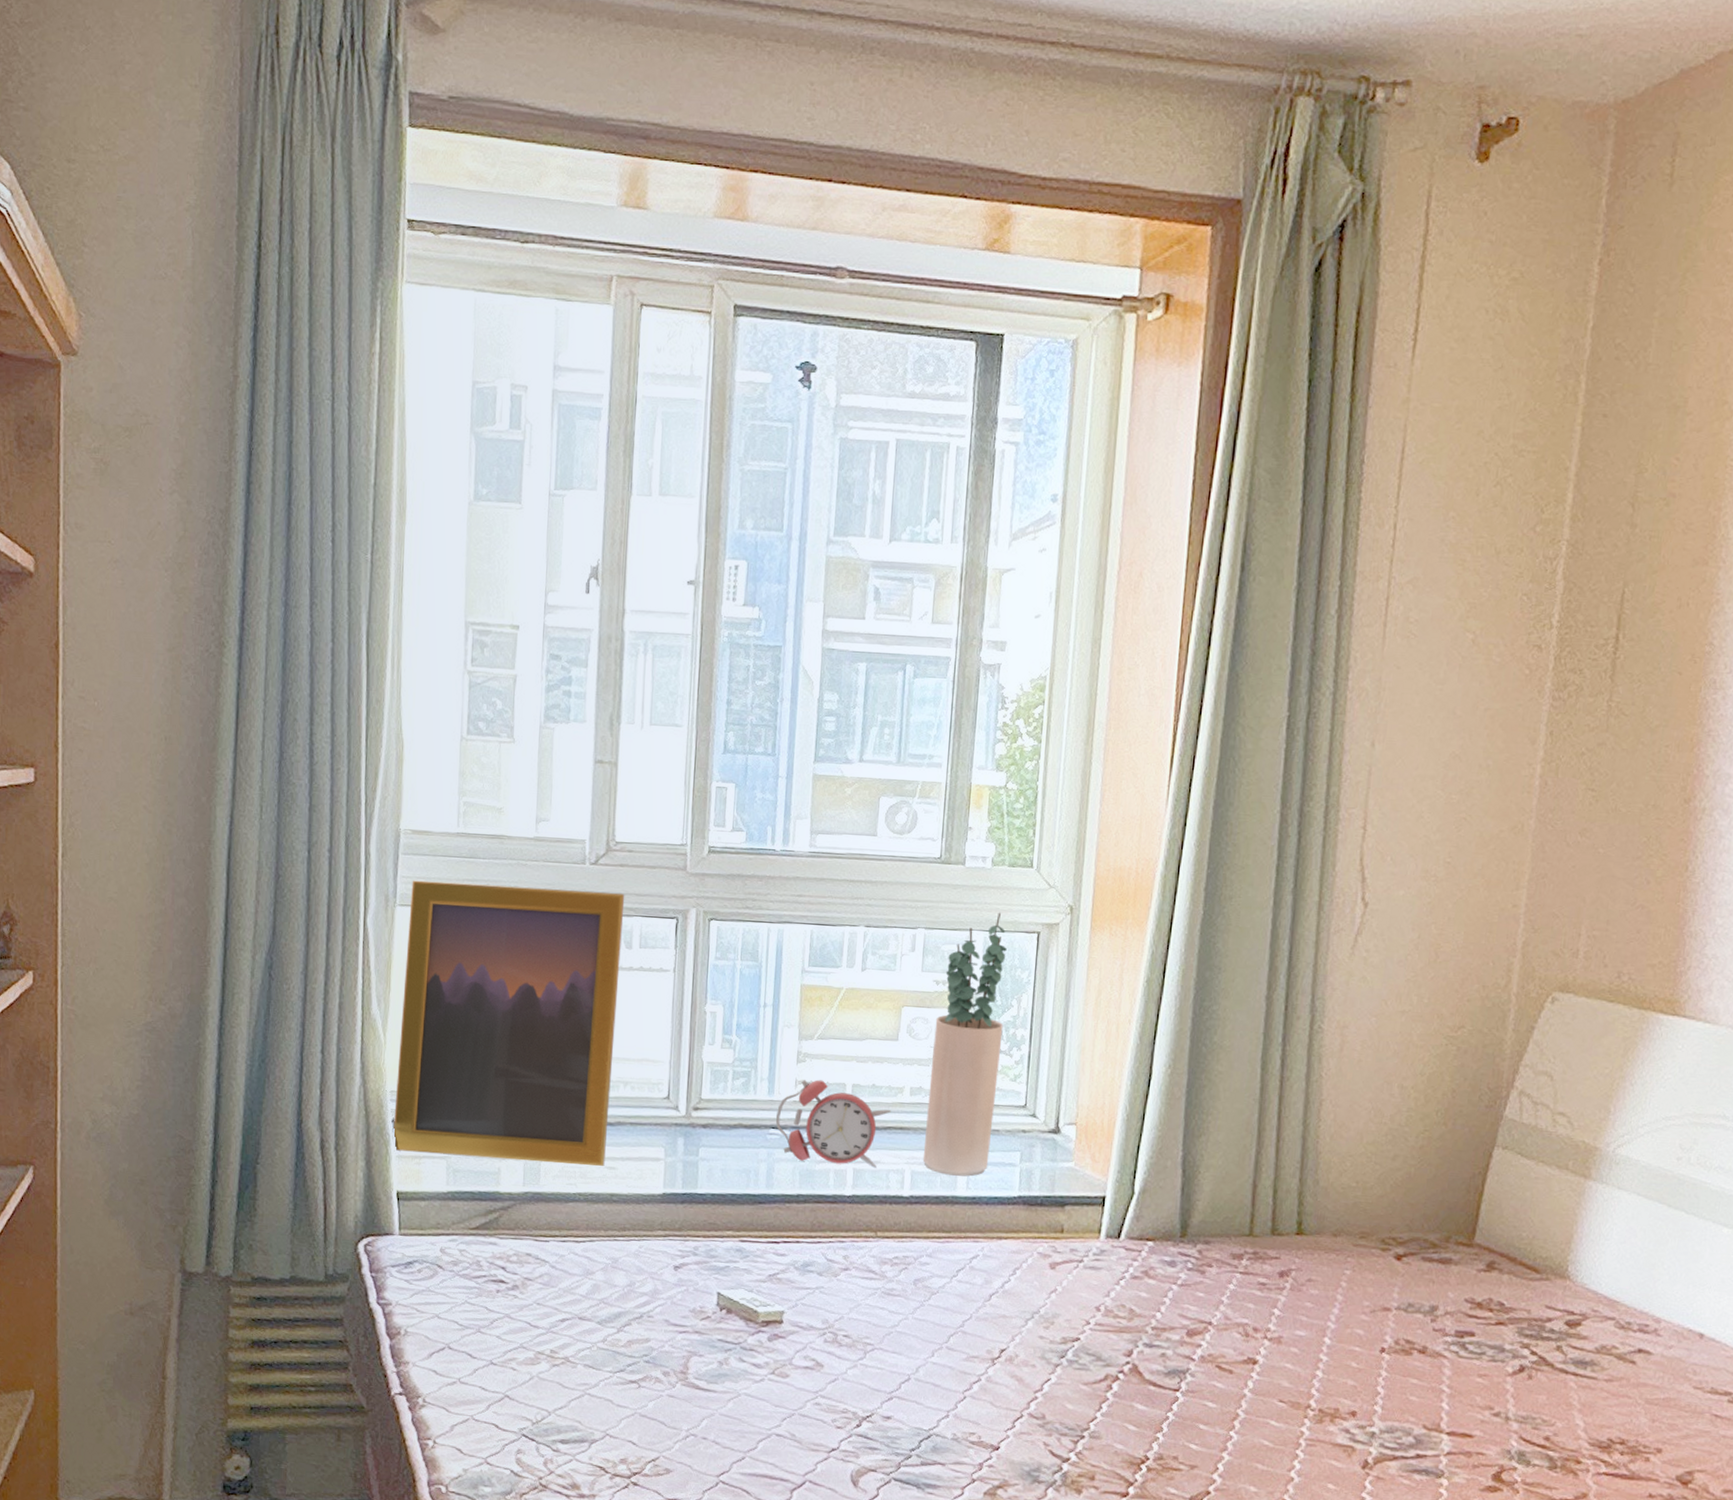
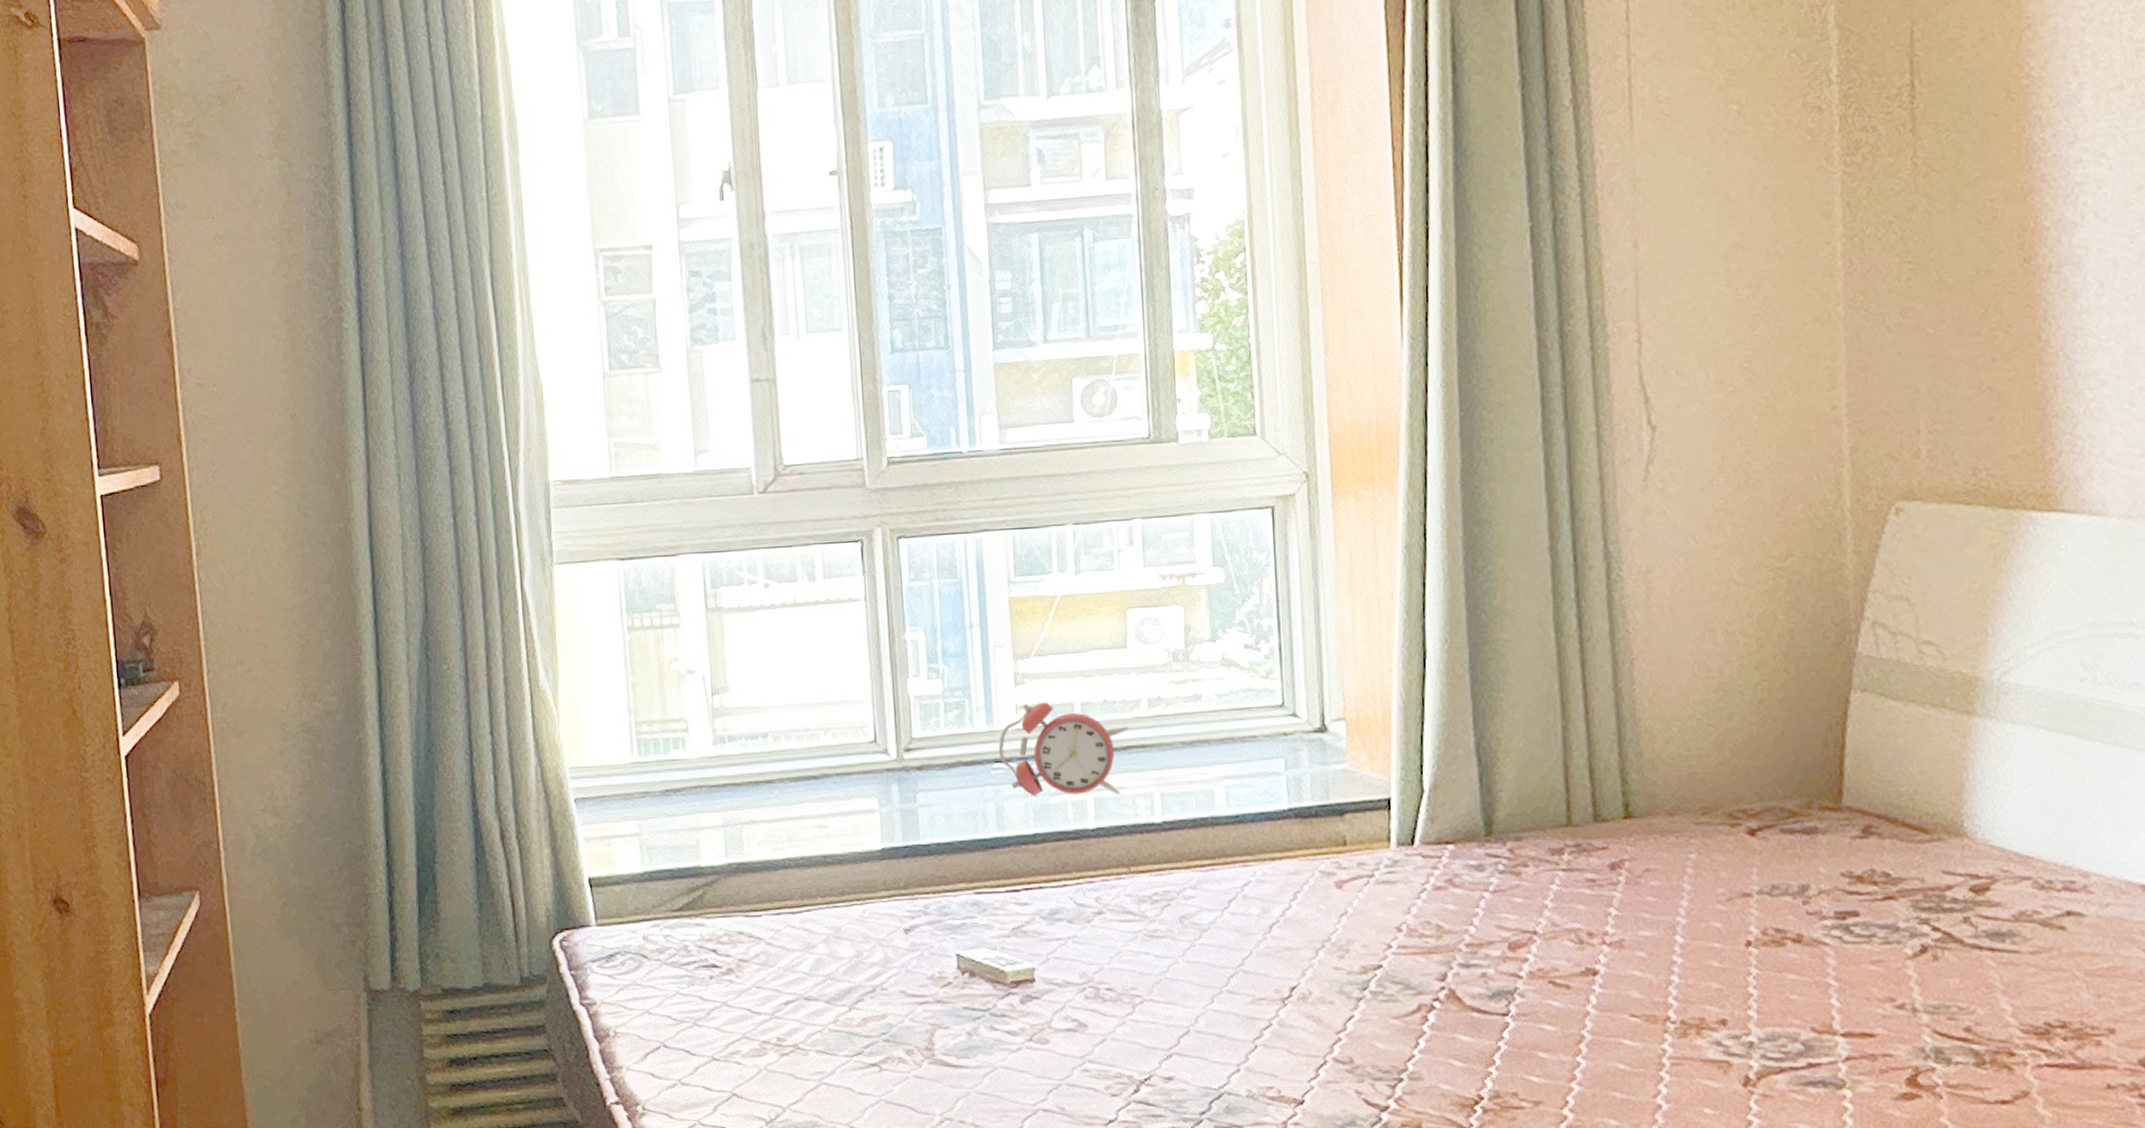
picture frame: present [393,880,625,1167] -> none [568,521,813,833]
vase: present [922,912,1007,1177] -> none [1167,489,1249,794]

